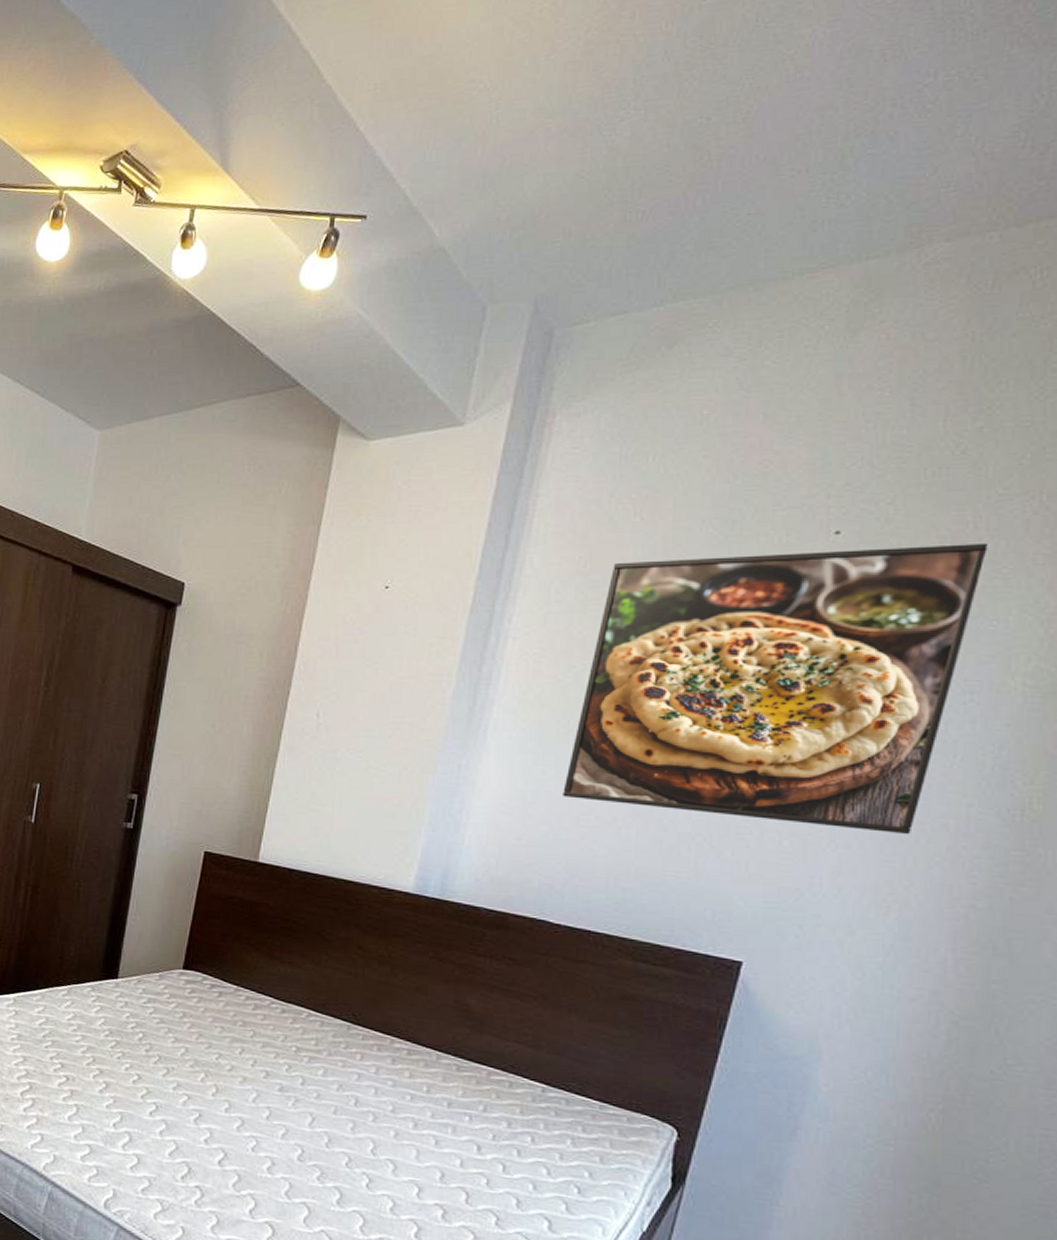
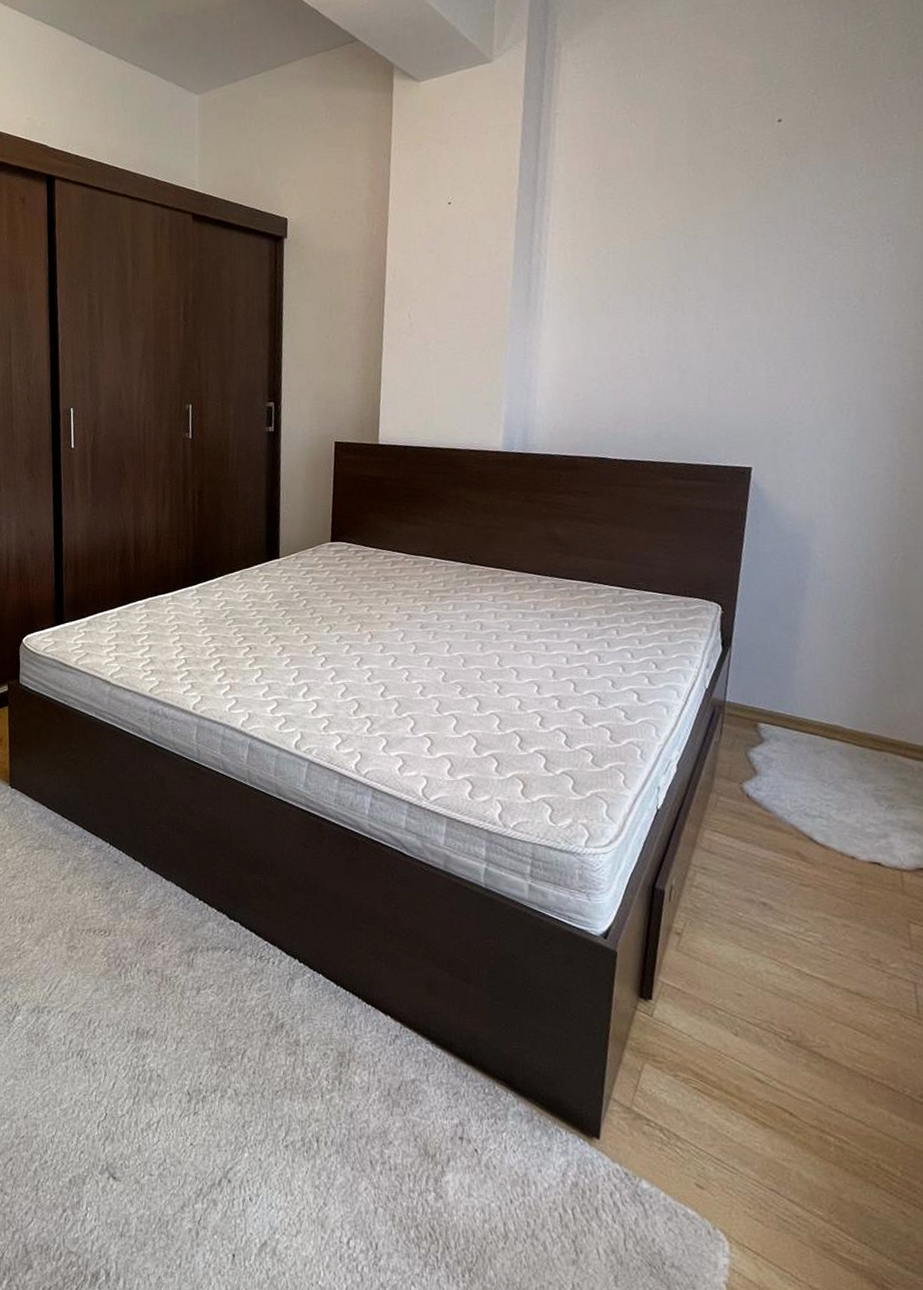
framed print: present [563,542,990,835] -> none [605,117,887,357]

